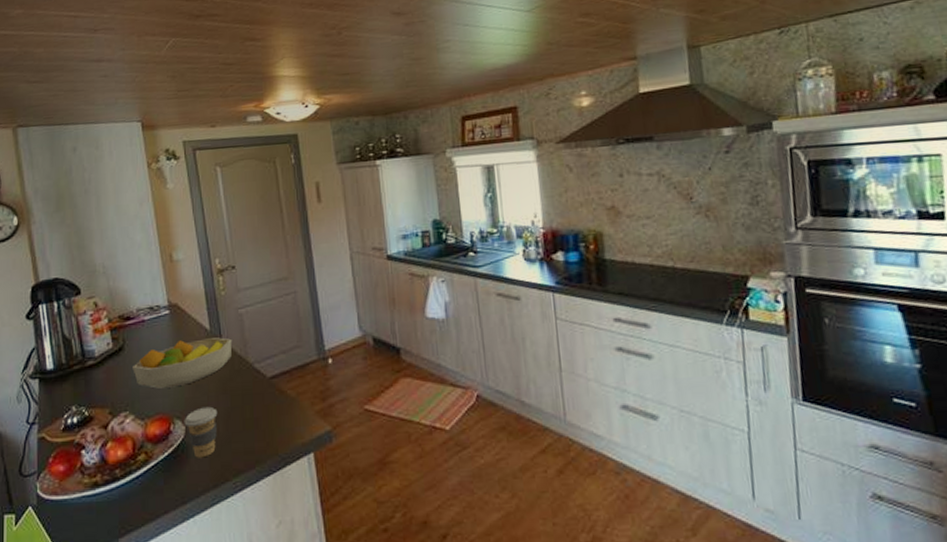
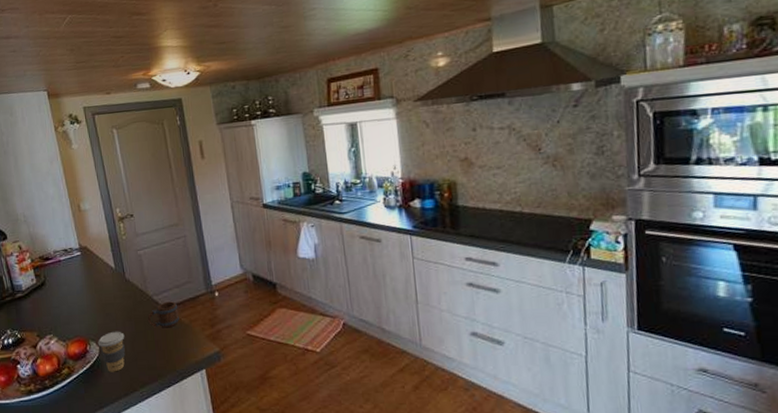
fruit bowl: present [132,337,233,389] -> none [53,274,134,317]
mug: none [246,370,285,403] -> present [147,301,179,328]

